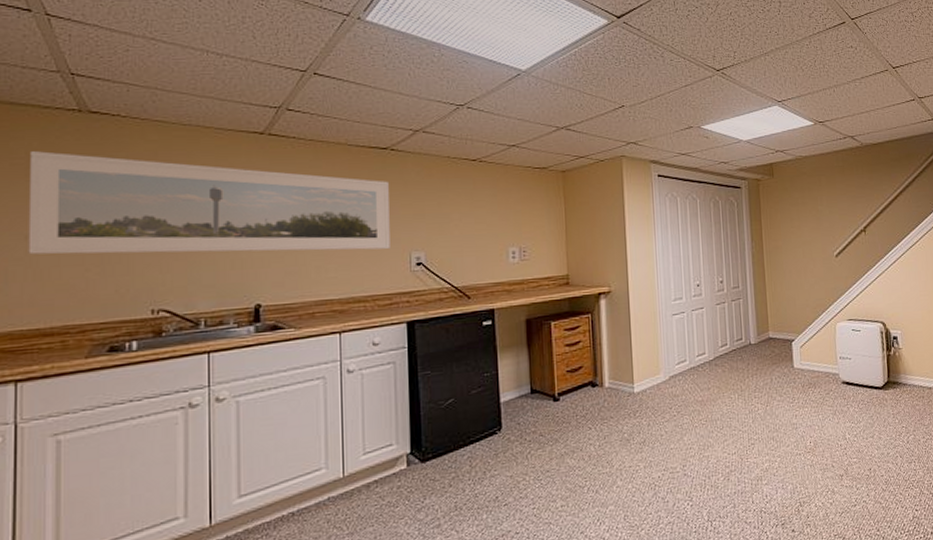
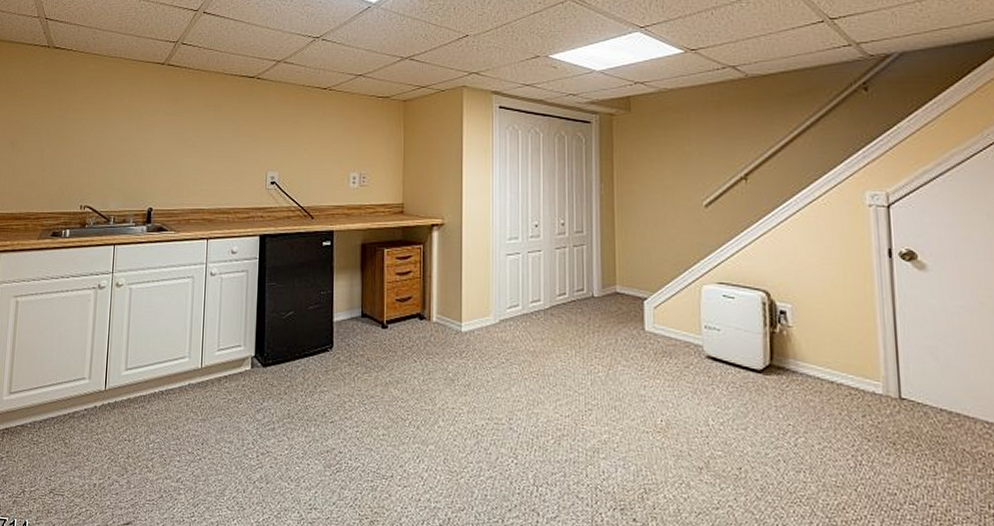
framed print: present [28,151,390,255] -> none [11,78,253,167]

